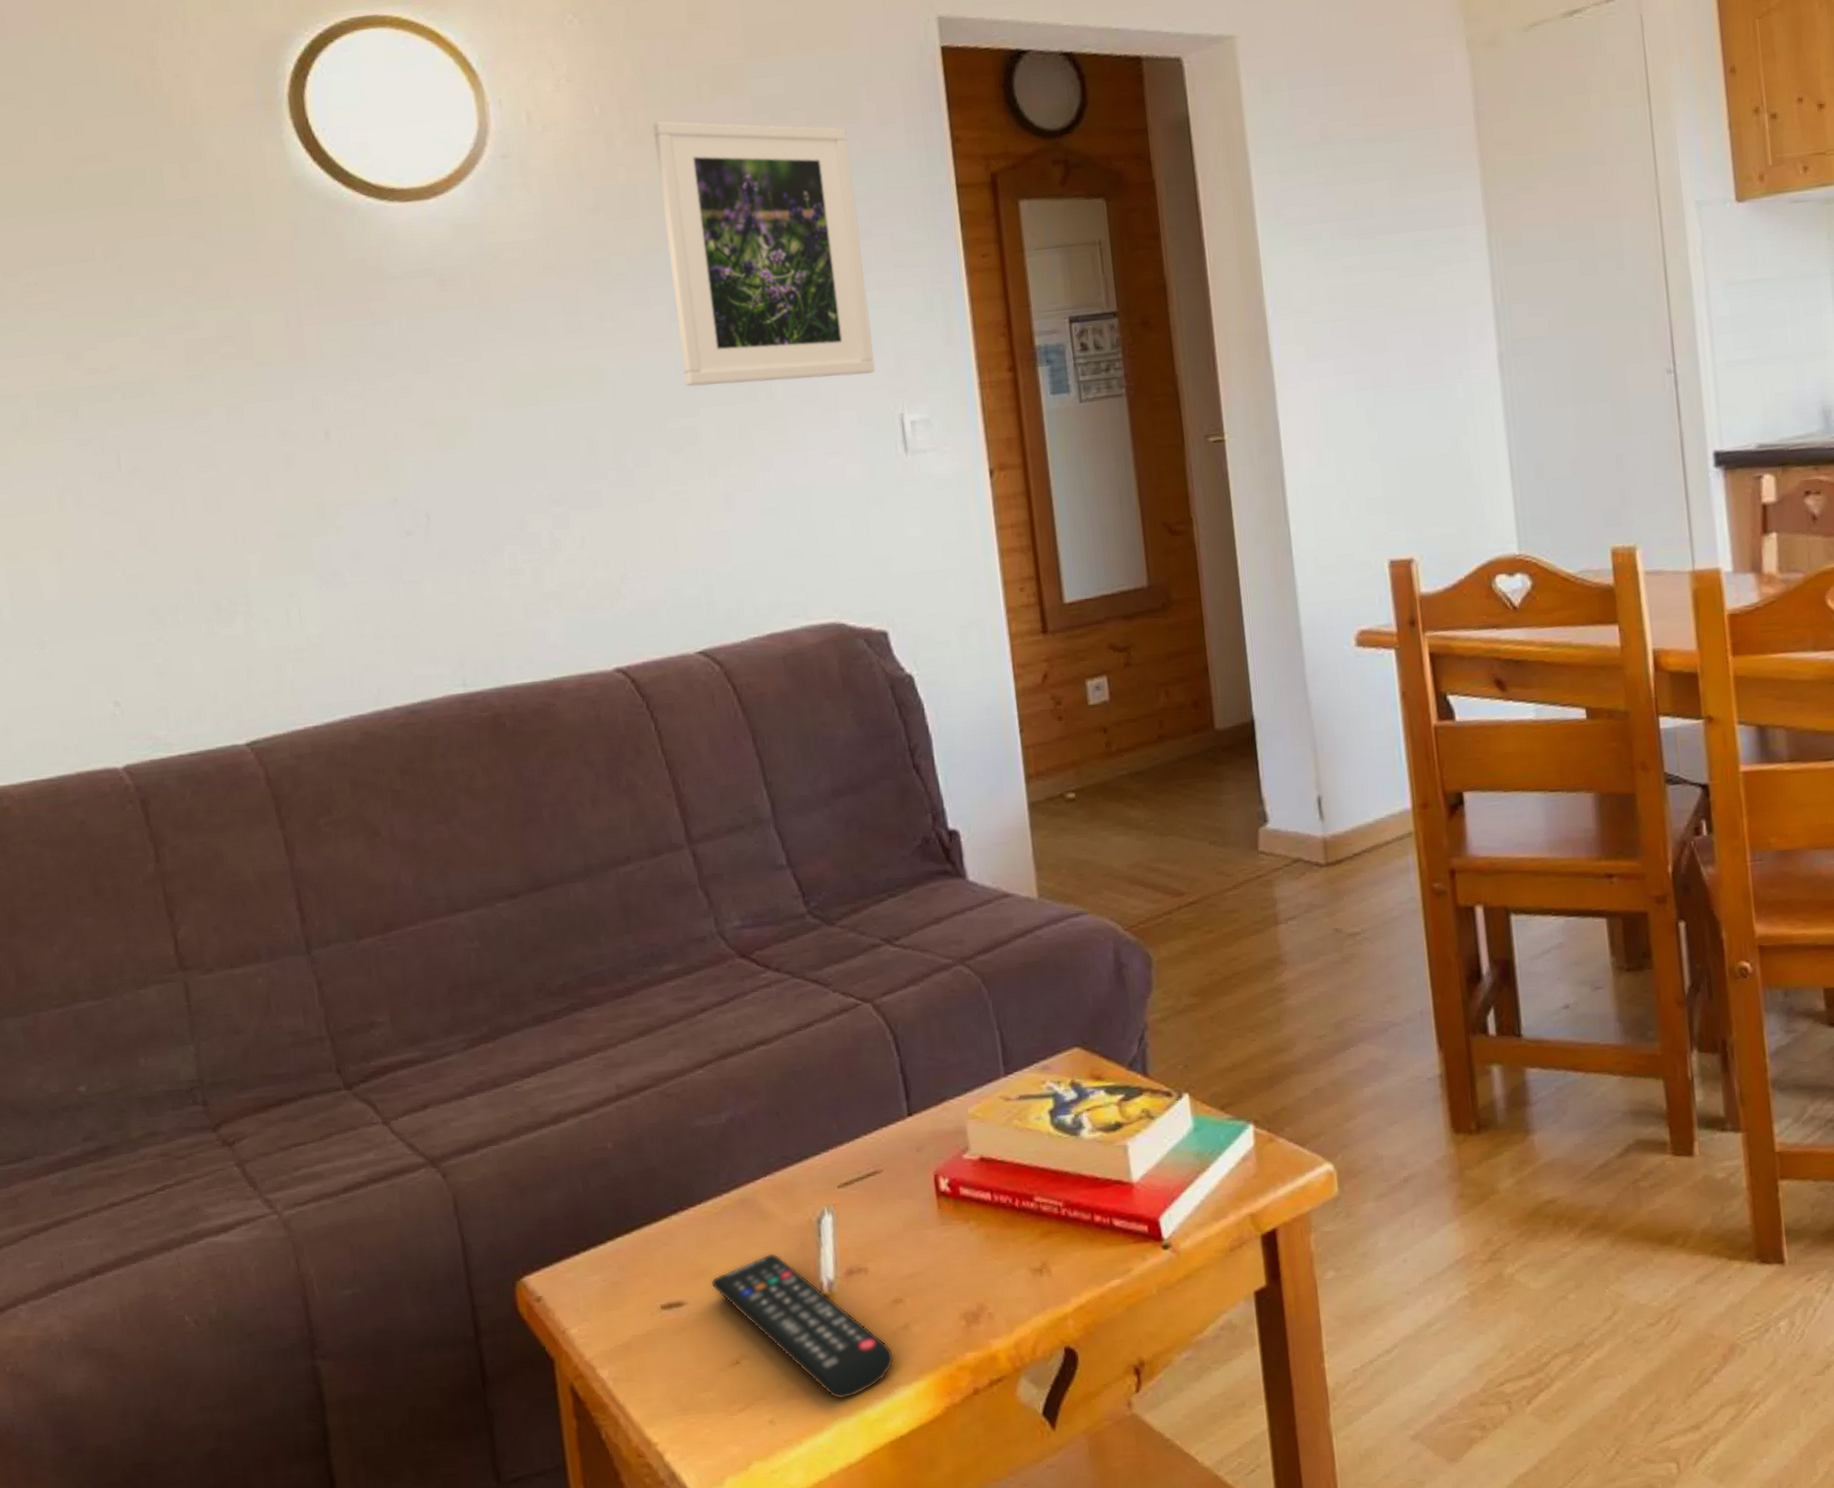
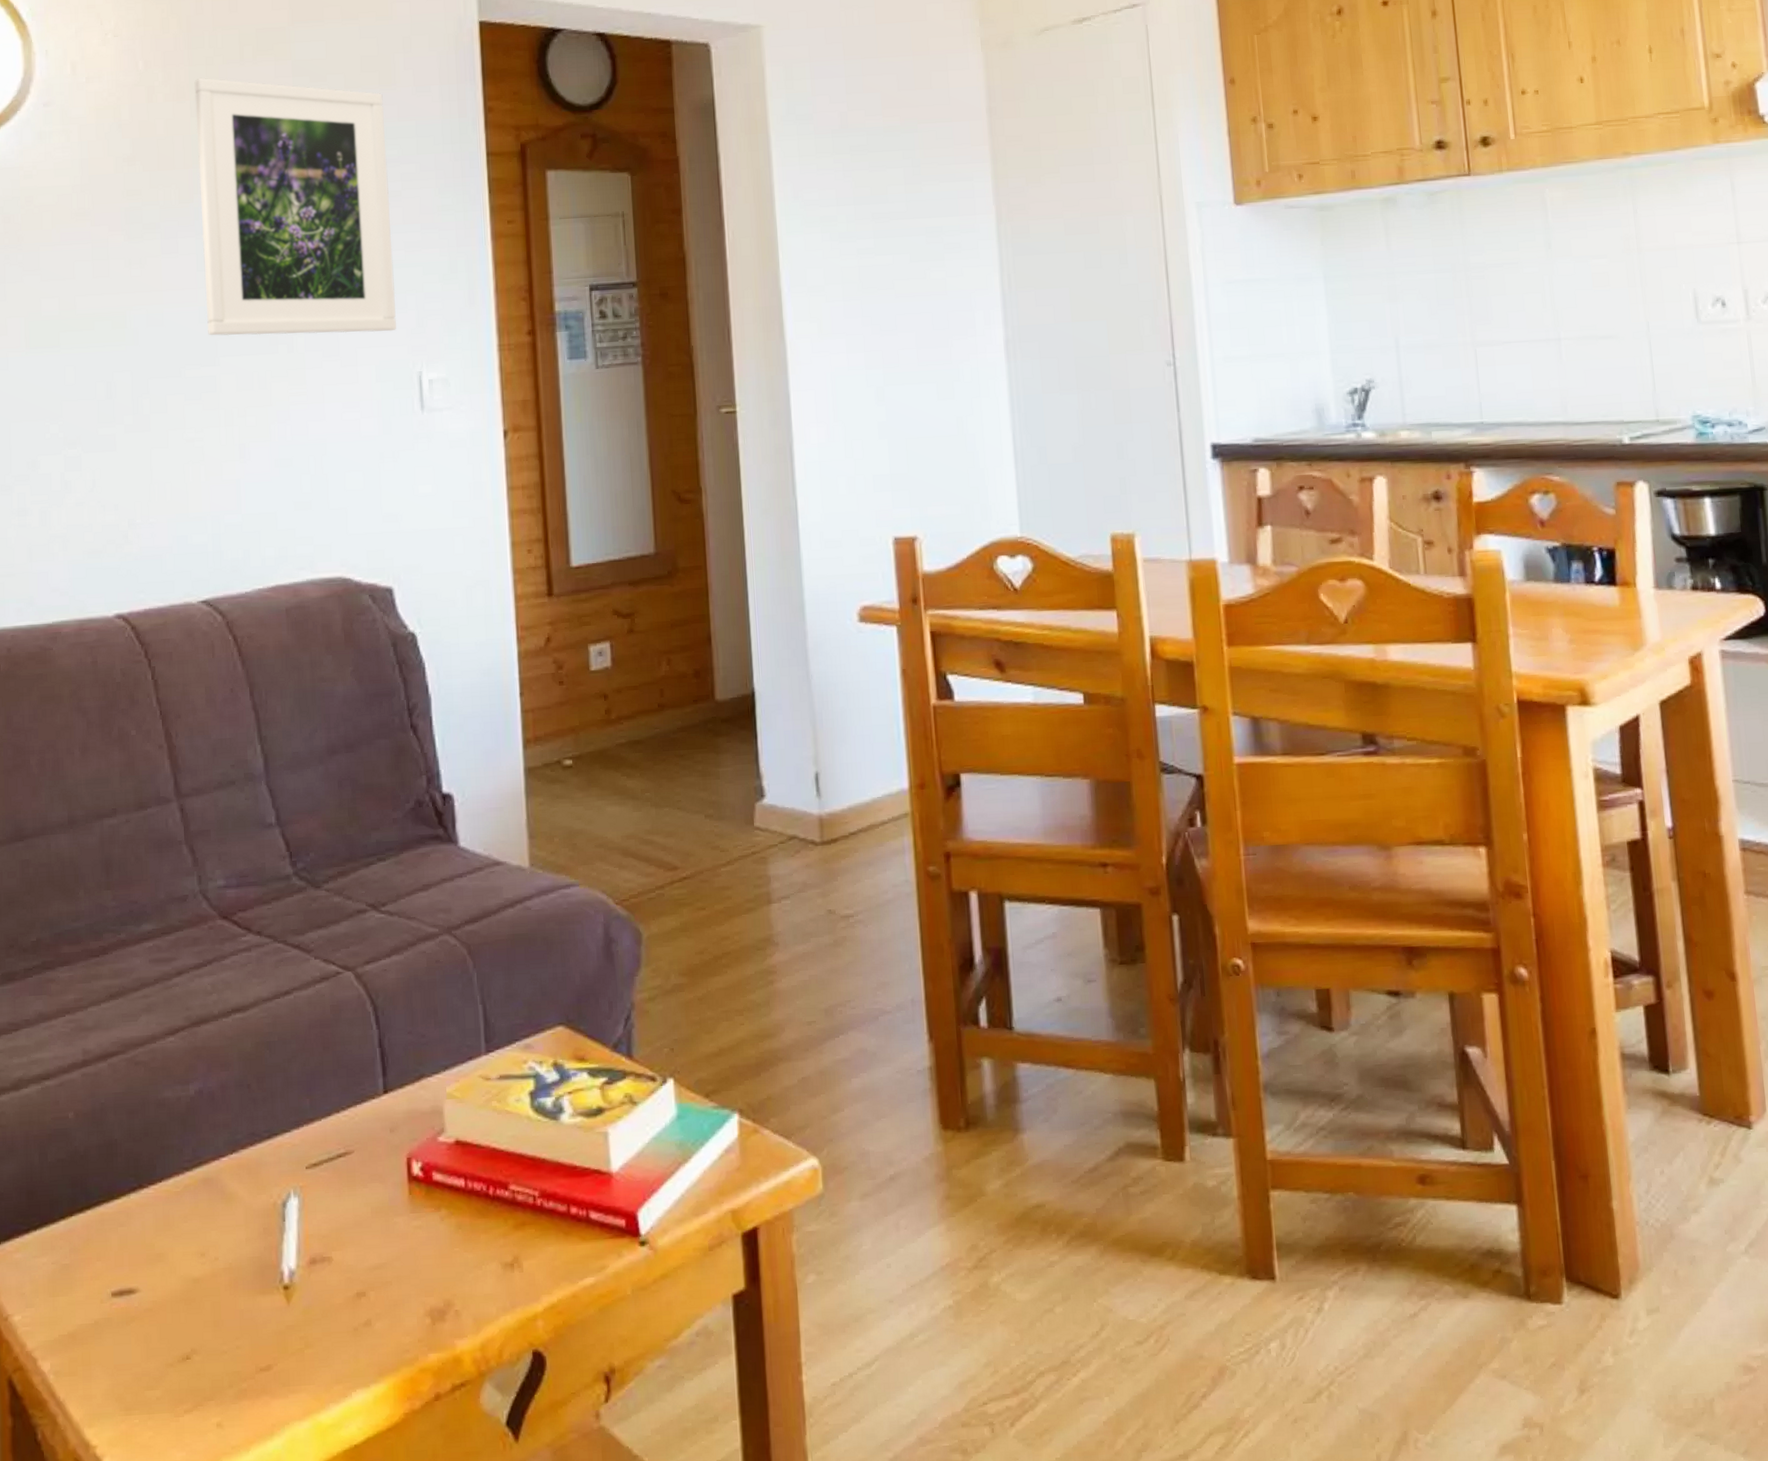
remote control: present [711,1253,895,1400] -> none [166,1238,354,1403]

